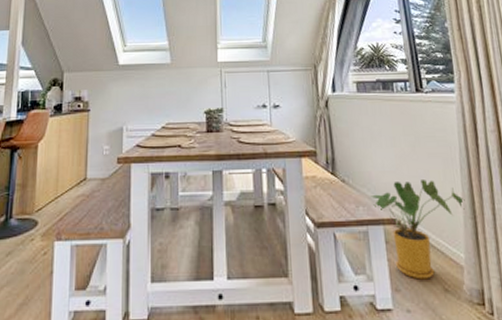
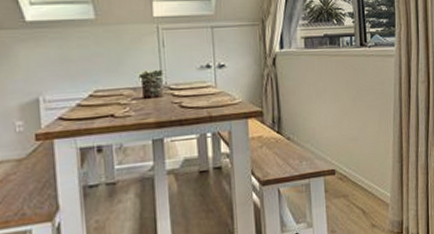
house plant: present [371,180,465,280] -> none [314,130,395,220]

